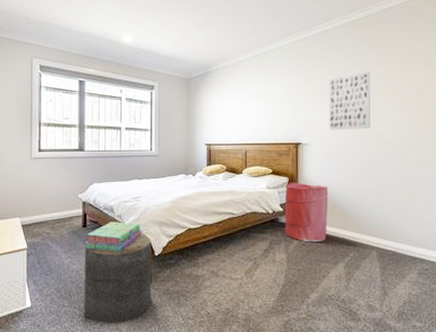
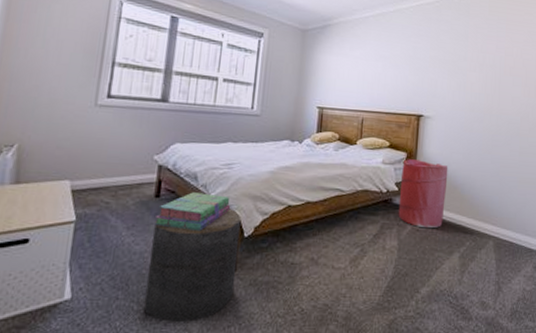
wall art: present [328,72,371,131] -> none [453,45,499,106]

